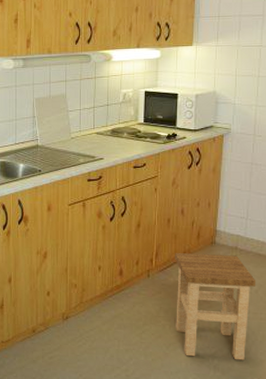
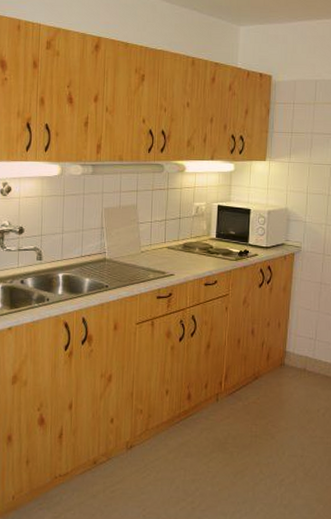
stool: present [175,253,257,361] -> none [243,375,324,488]

